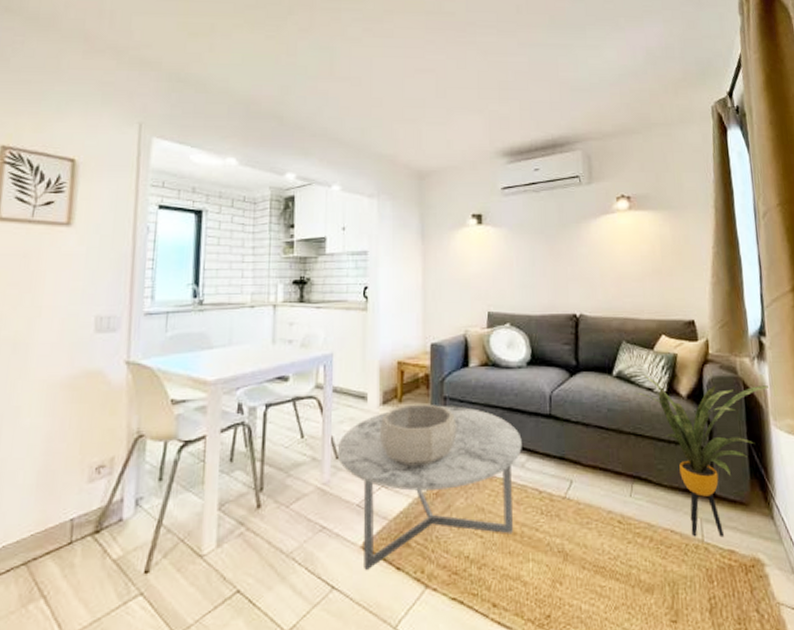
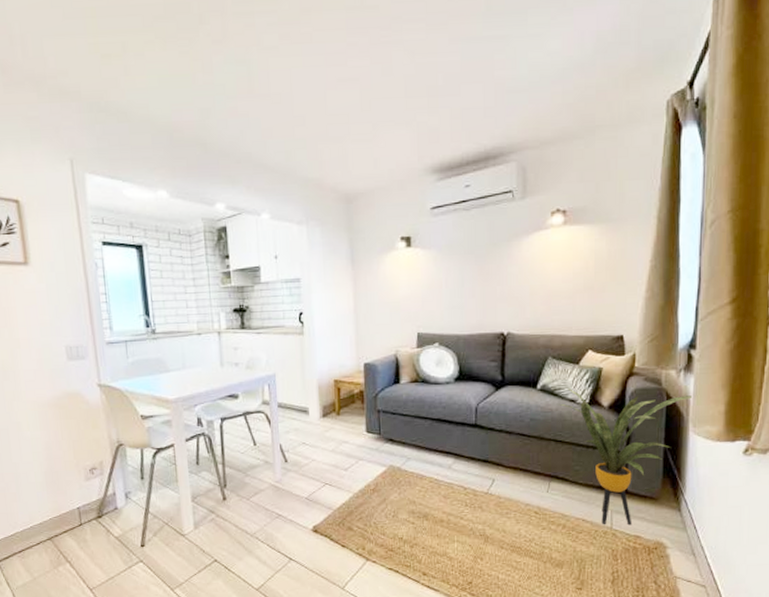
coffee table: present [337,405,522,570] -> none [285,417,449,547]
decorative bowl: present [379,404,457,466] -> none [321,416,390,467]

